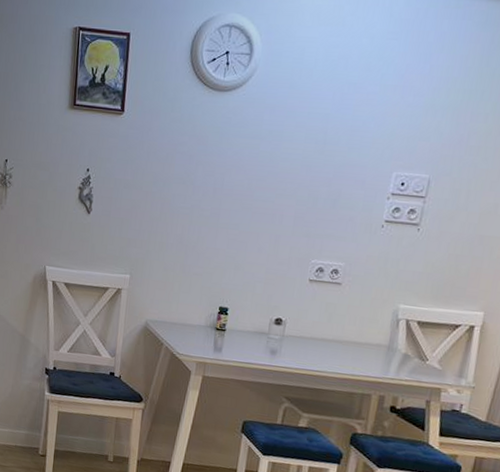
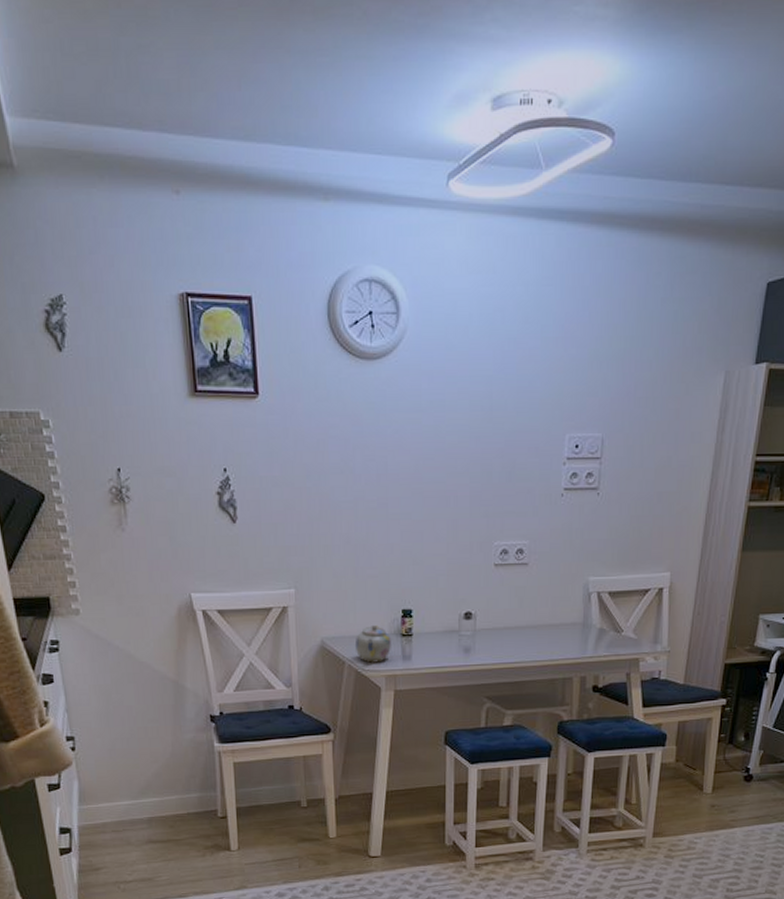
teapot: none [173,315,206,350] -> present [354,624,391,663]

